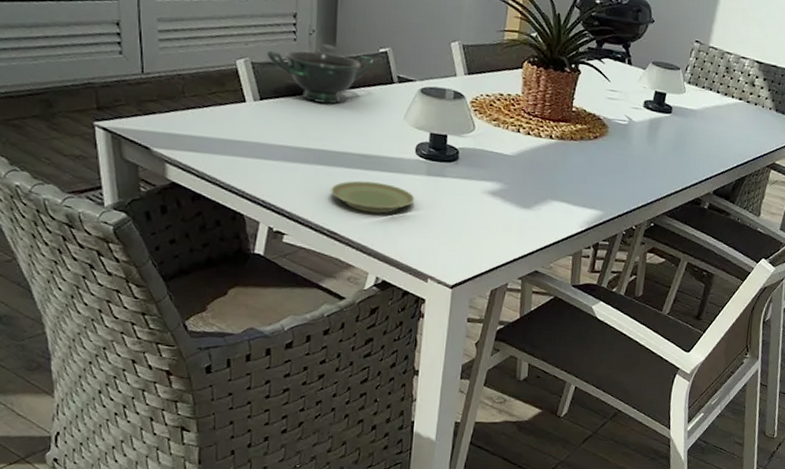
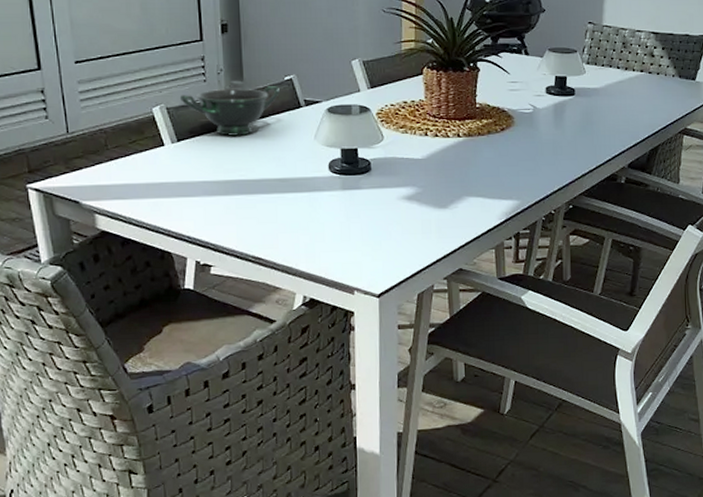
plate: present [331,180,415,213] -> none [251,204,333,234]

